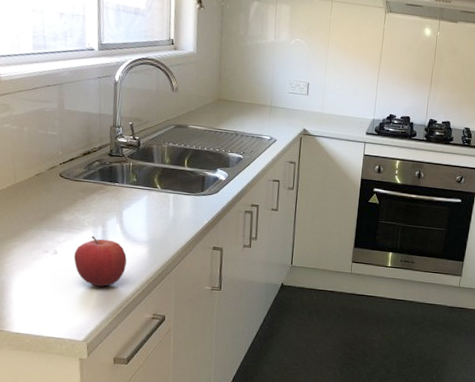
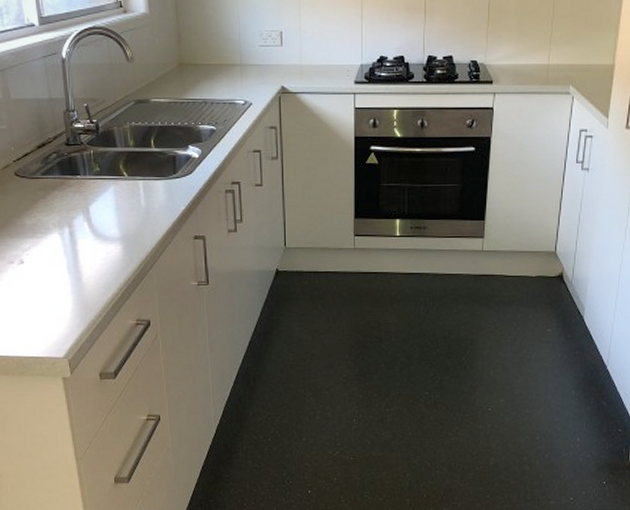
fruit: present [73,235,127,287] -> none [41,238,100,294]

